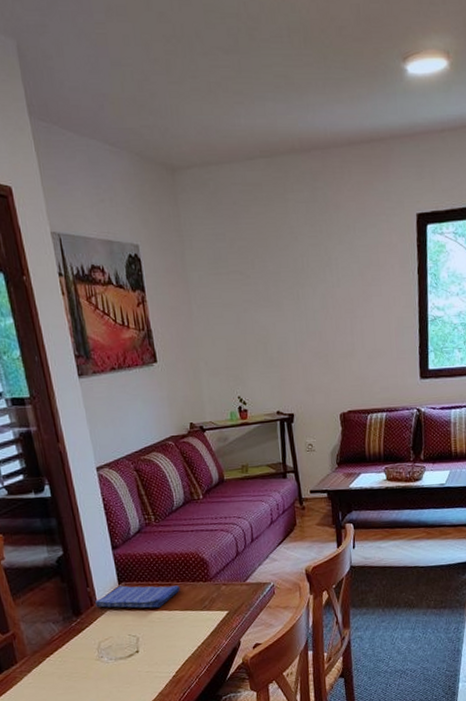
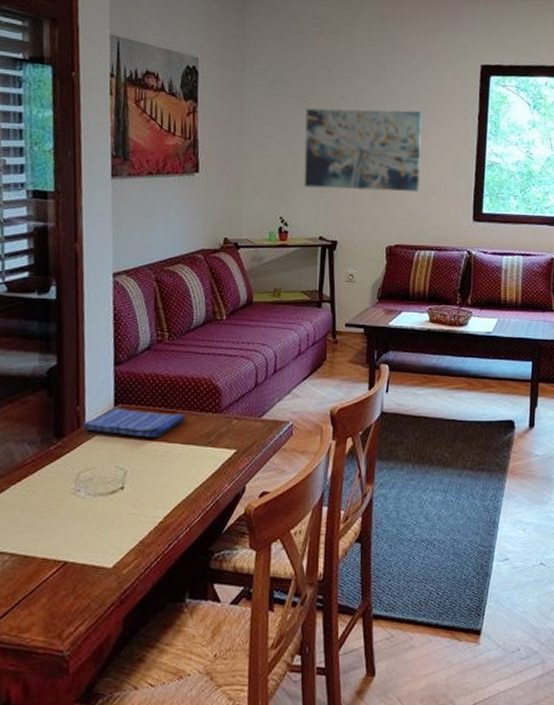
wall art: none [249,271,366,364] -> present [304,108,422,192]

